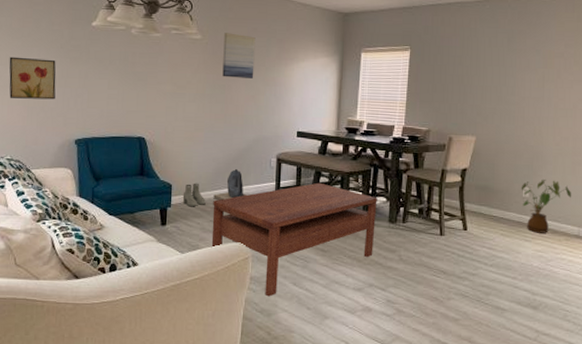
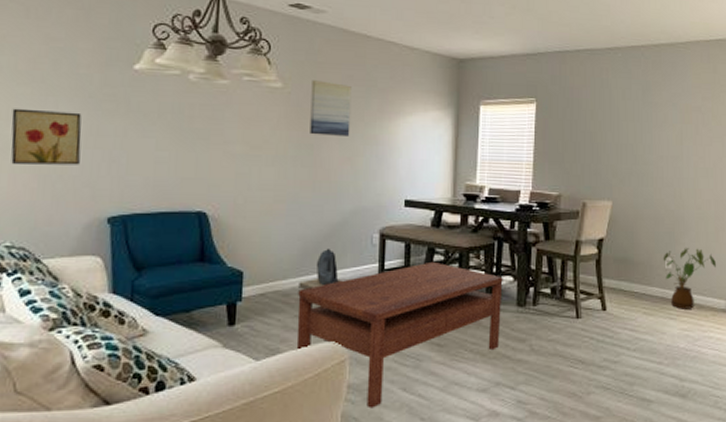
boots: present [182,183,206,207] -> none [257,268,289,300]

